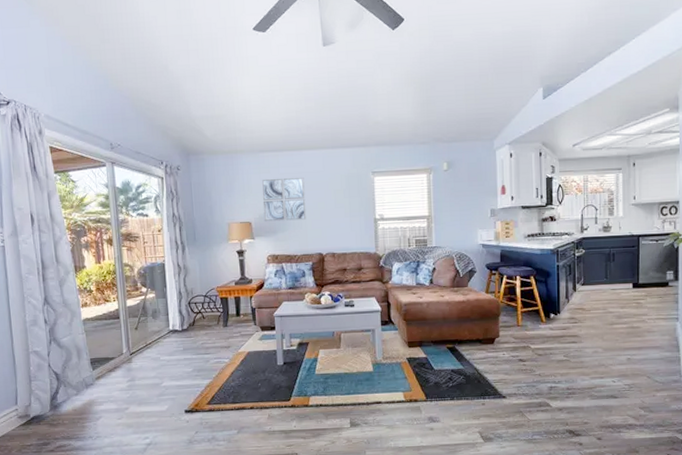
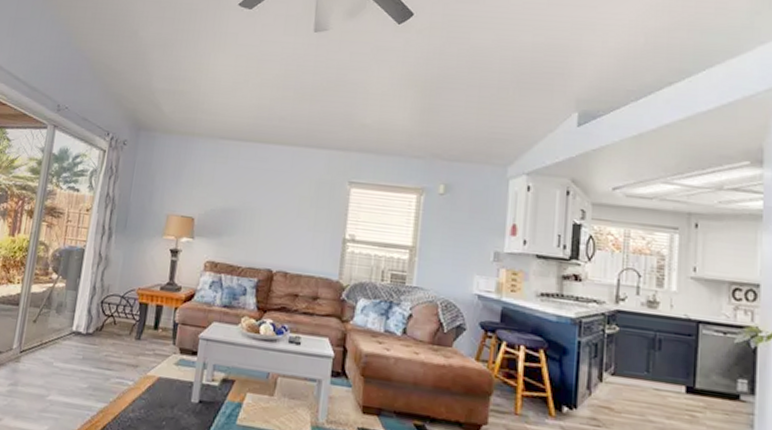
wall art: present [262,177,307,222] -> none [209,169,266,226]

